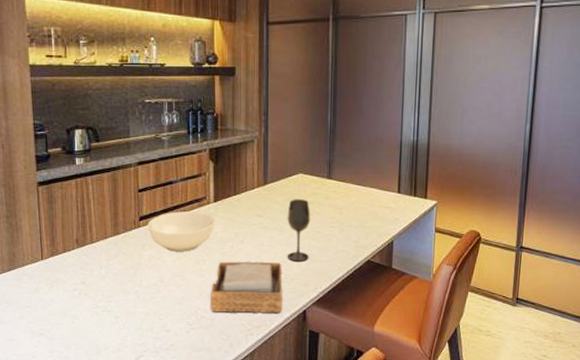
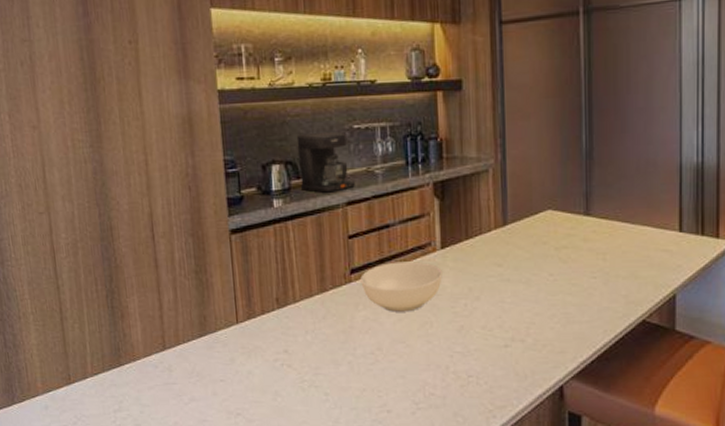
coffee maker: none [97,104,145,154] -> present [296,131,355,193]
napkin holder: present [209,261,283,314] -> none [439,323,533,390]
wine glass: present [287,199,311,262] -> none [534,243,565,323]

